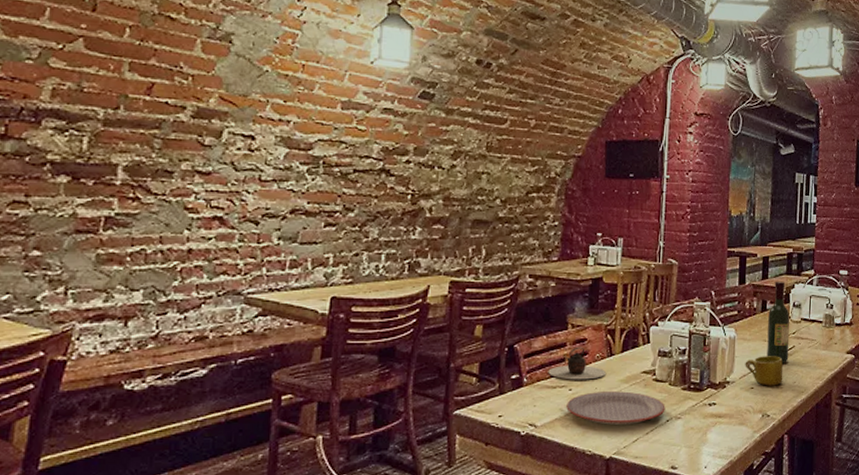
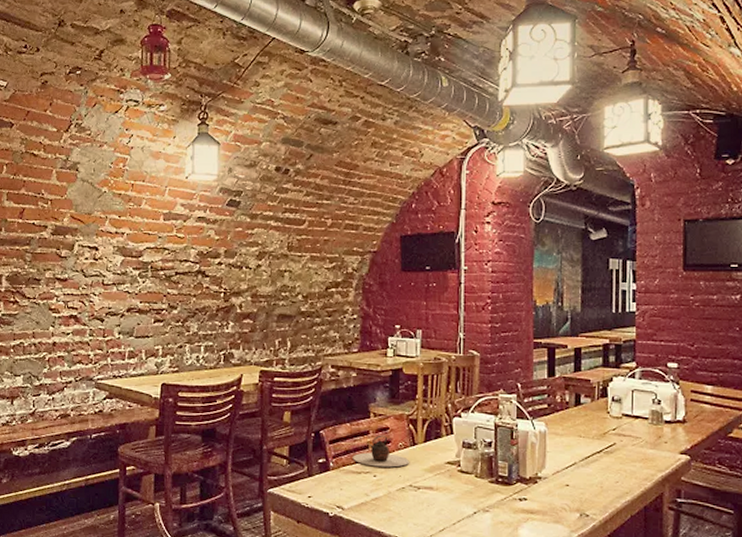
plate: present [566,391,666,426] -> none [372,479,472,514]
mug: present [745,356,783,386] -> none [558,452,603,485]
wine bottle: present [767,281,790,363] -> none [583,373,609,461]

